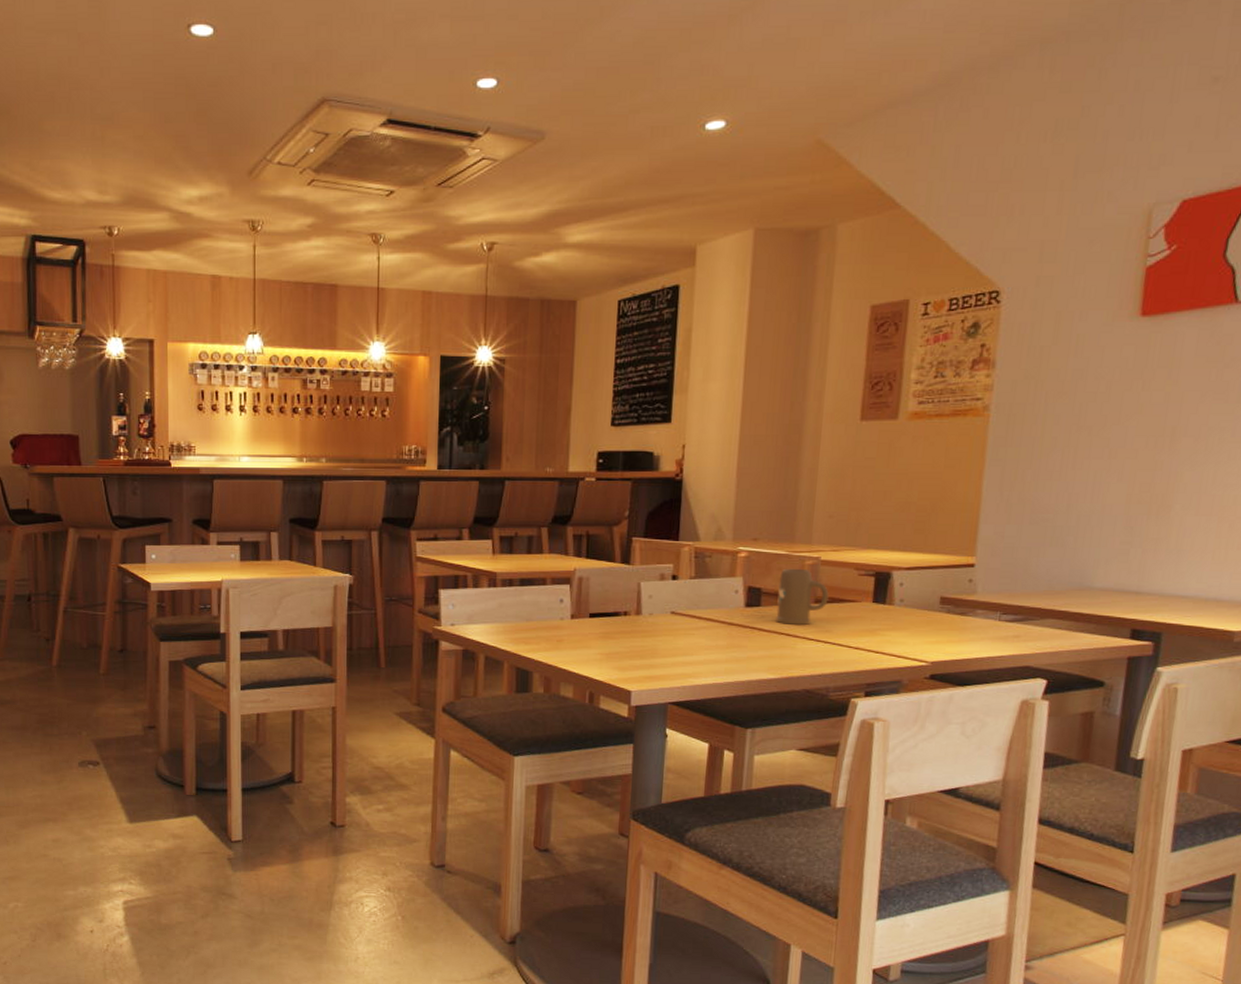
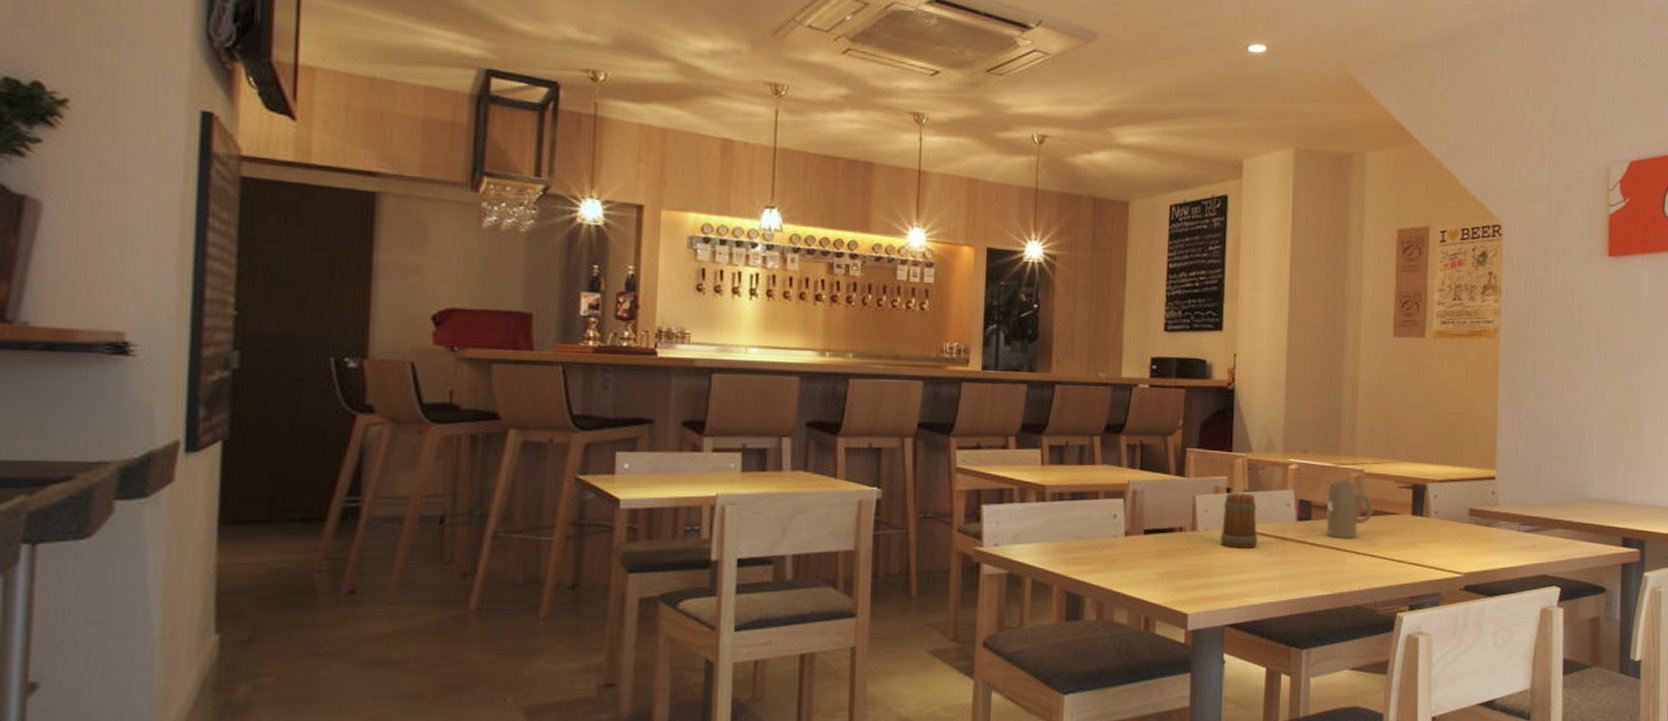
beer mug: none [664,579,704,633] -> present [1220,492,1258,548]

